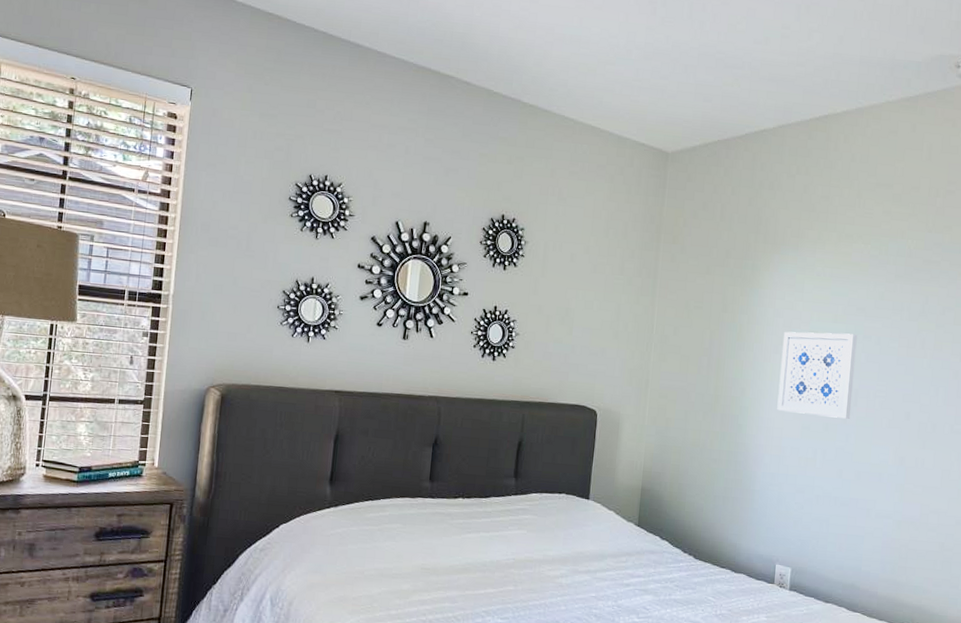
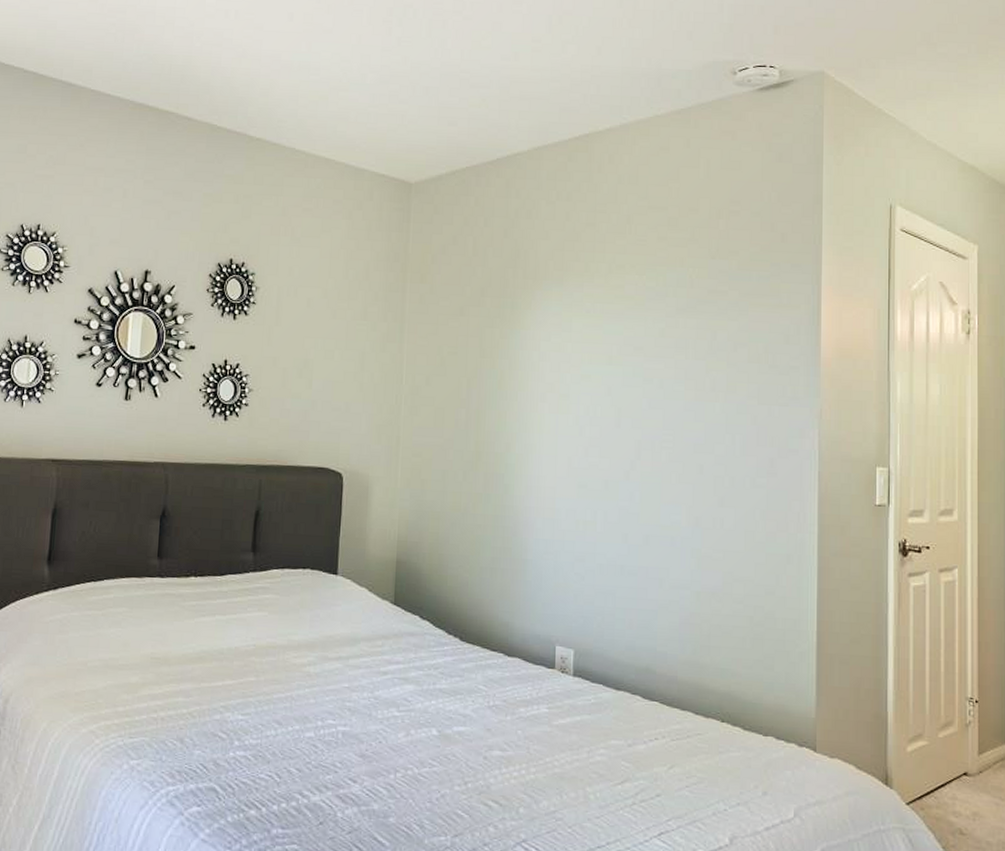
wall art: present [777,331,858,419] -> none [548,376,636,475]

